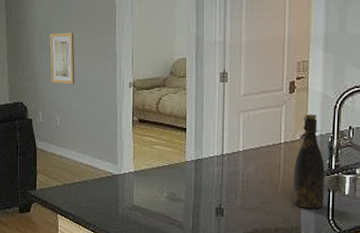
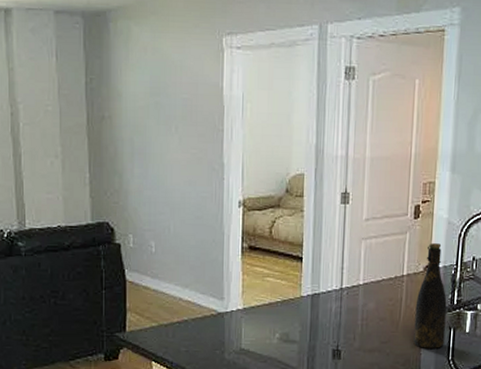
wall art: present [49,32,75,85] -> none [142,135,174,202]

